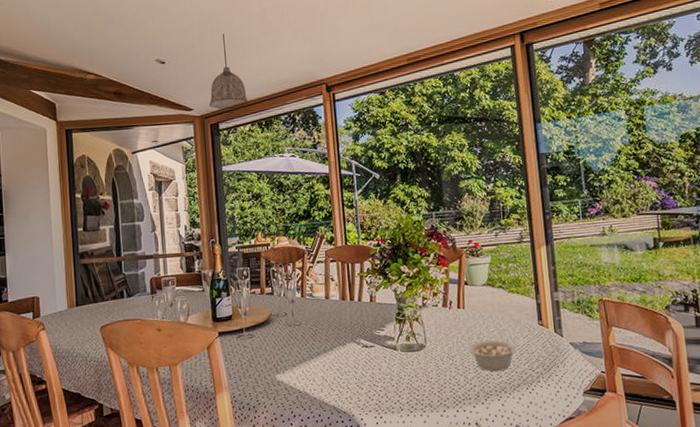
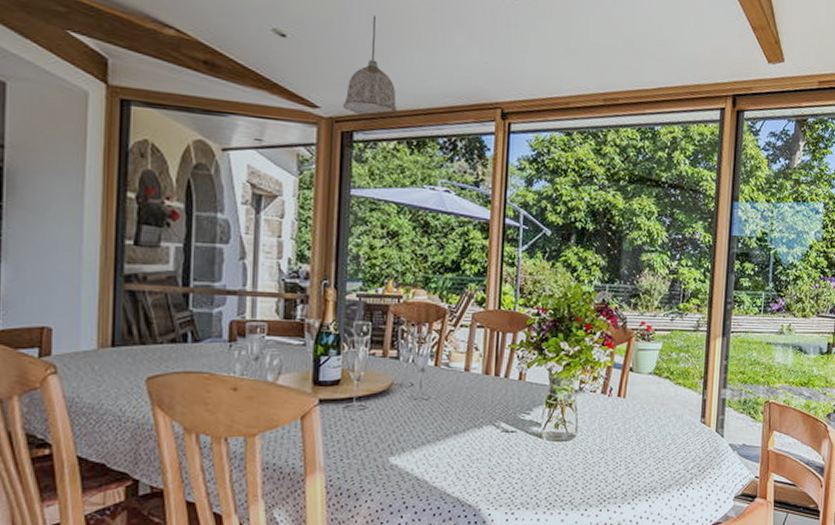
legume: present [469,338,524,371] -> none [623,434,683,468]

